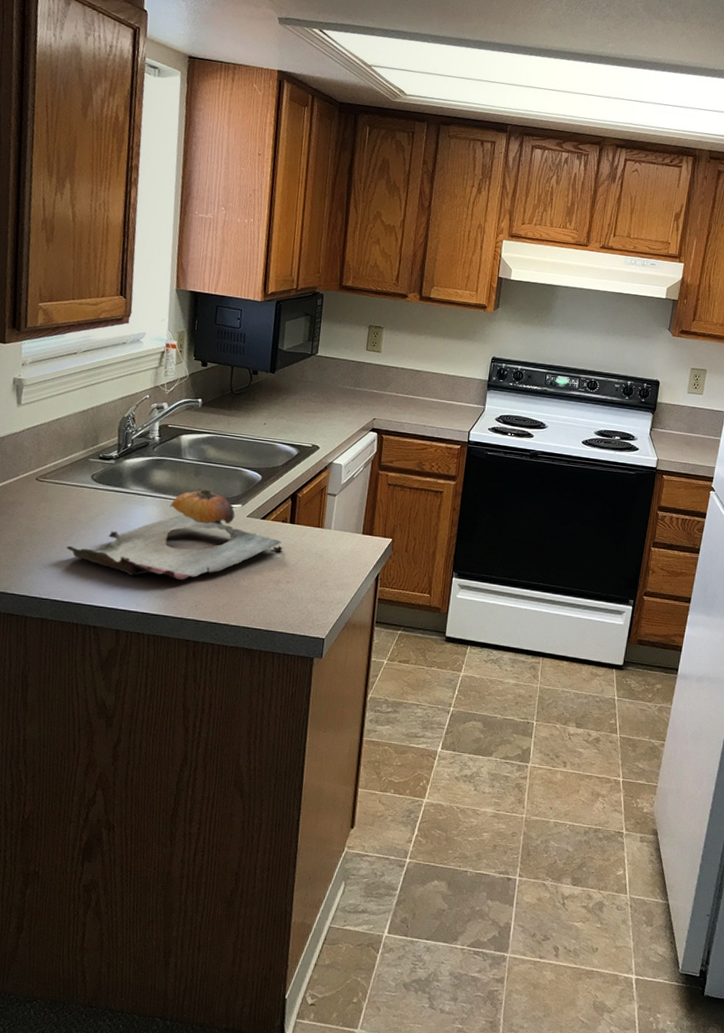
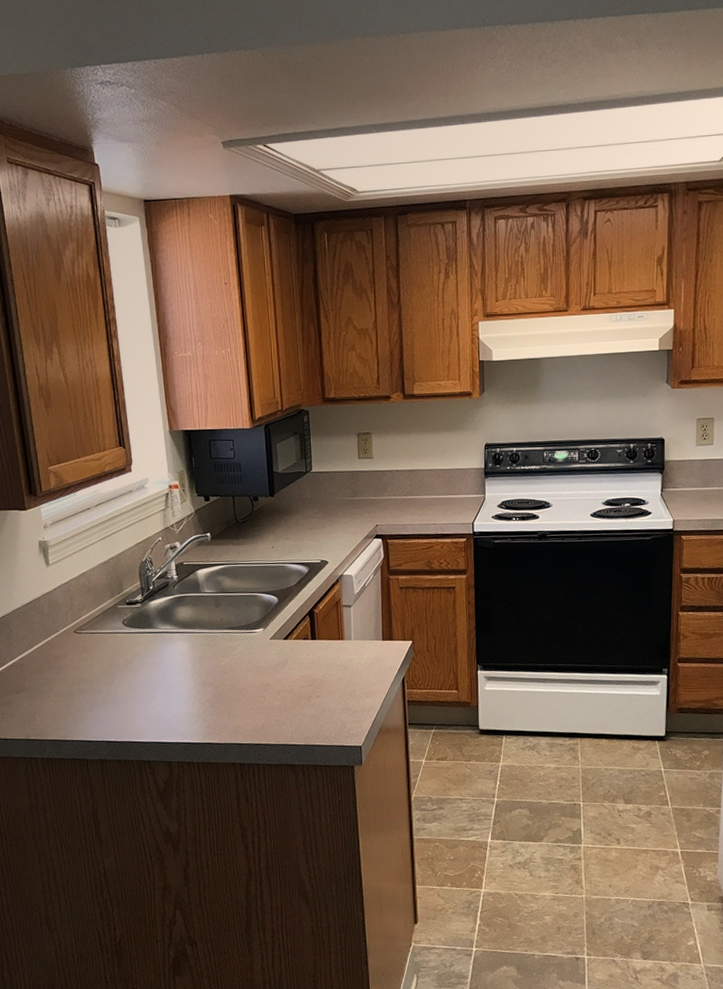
cutting board: present [67,489,283,580] -> none [112,618,309,710]

